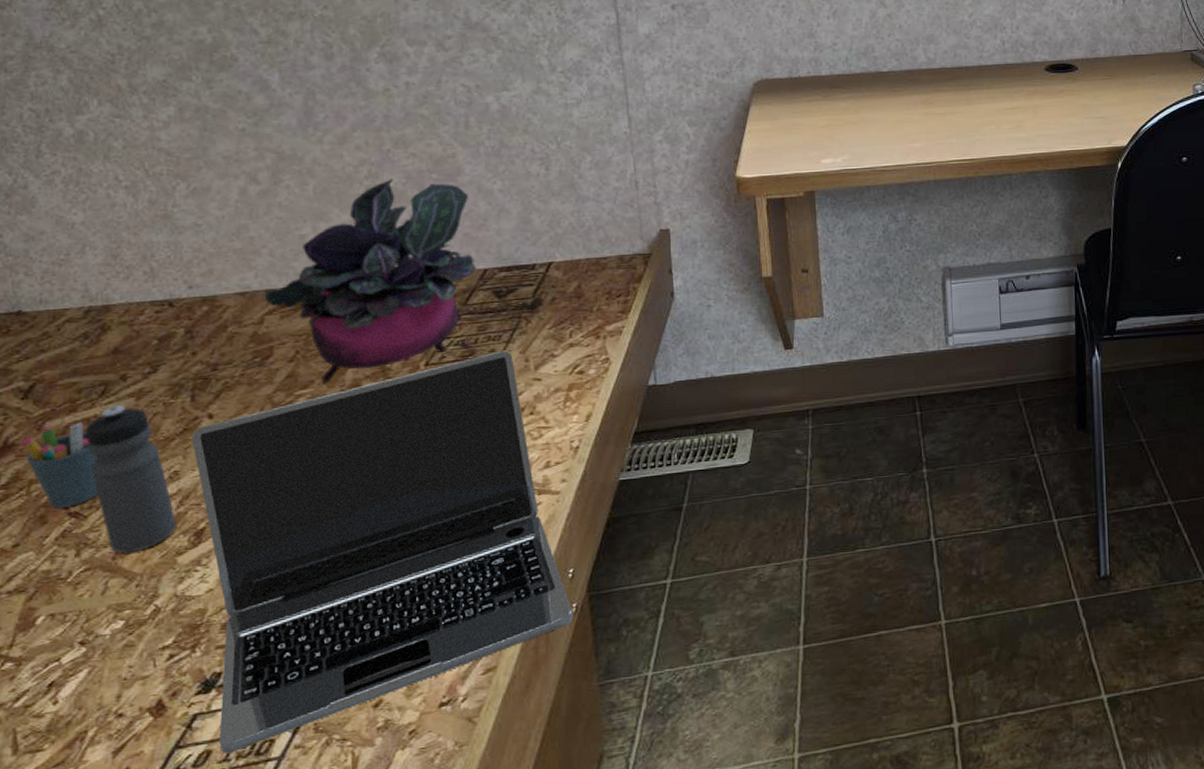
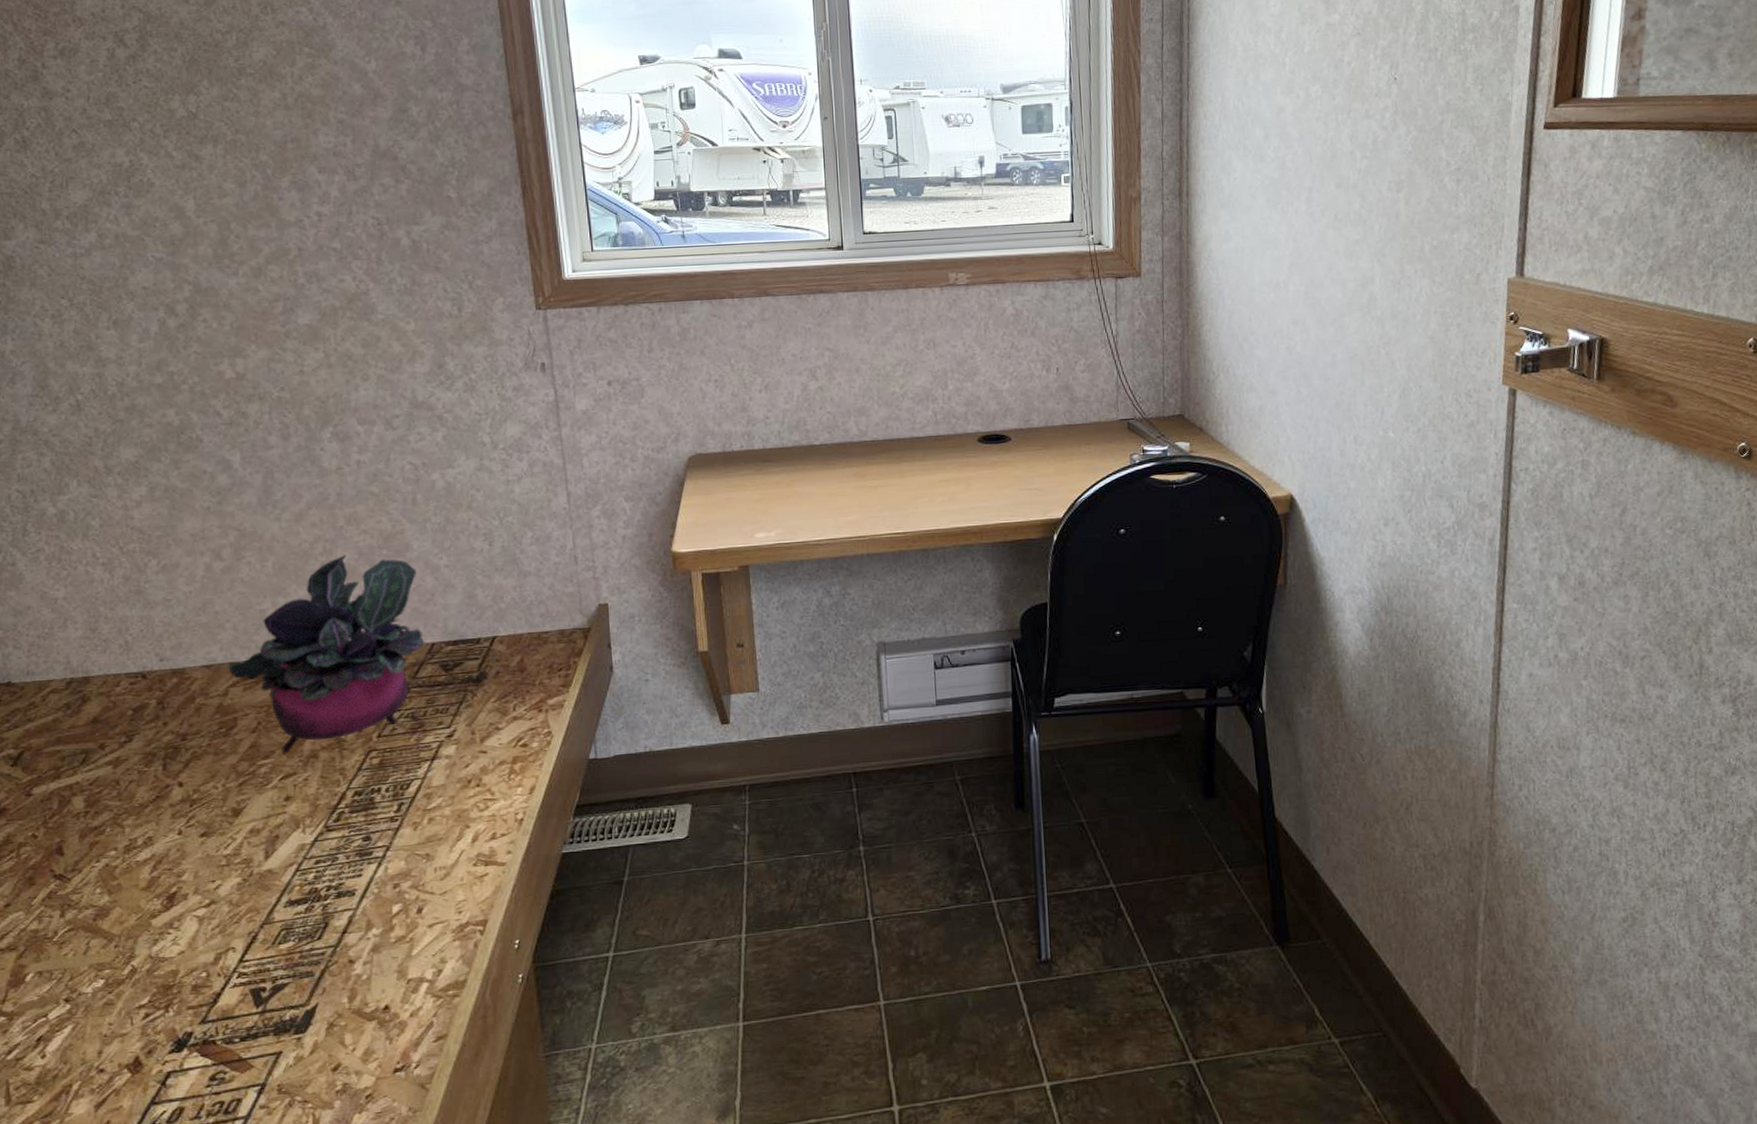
pen holder: present [20,422,98,508] -> none [10,788,80,870]
water bottle: present [85,405,176,553] -> none [68,773,151,915]
laptop: present [192,350,573,753] -> none [164,723,519,1111]

